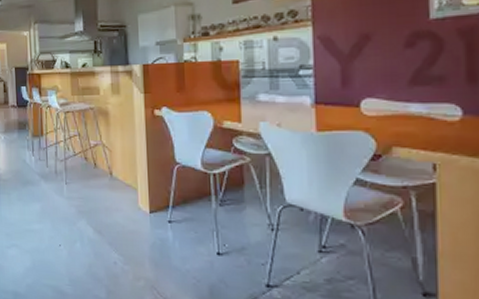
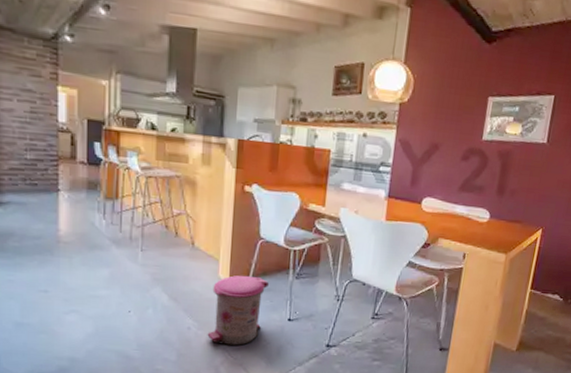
trash can: none [133,204,192,284] -> present [207,275,270,346]

